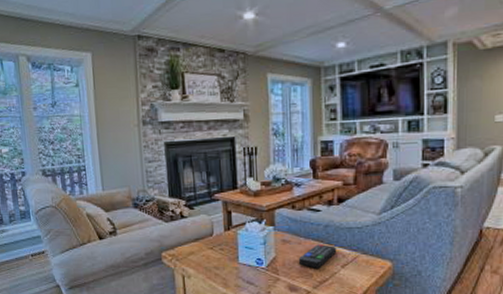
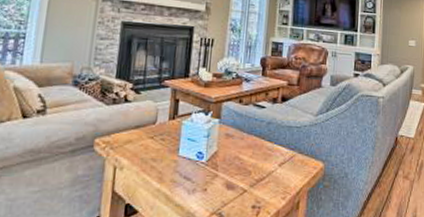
remote control: present [298,244,337,268] -> none [238,141,277,166]

